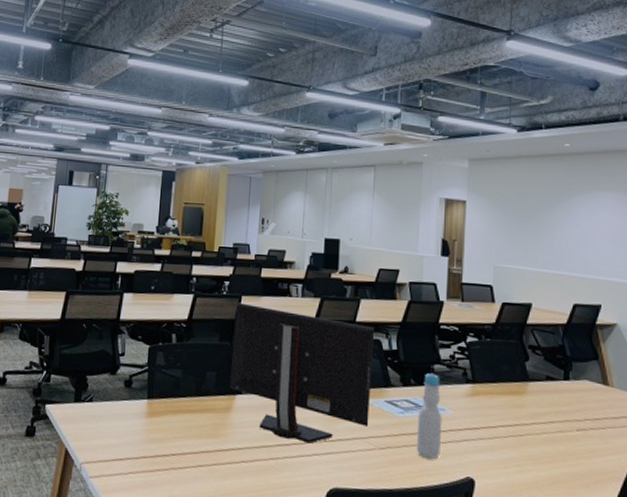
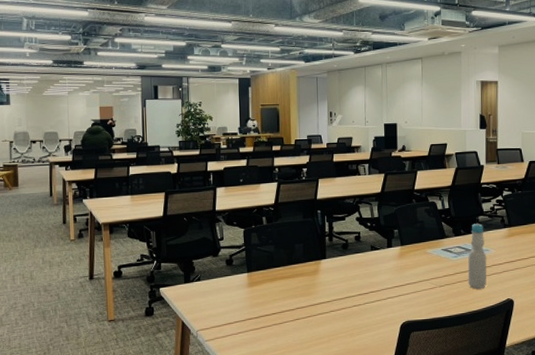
computer monitor: present [229,302,375,444] -> none [314,185,430,290]

